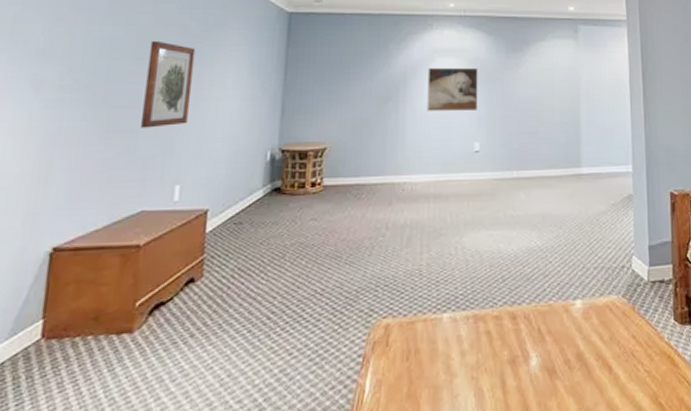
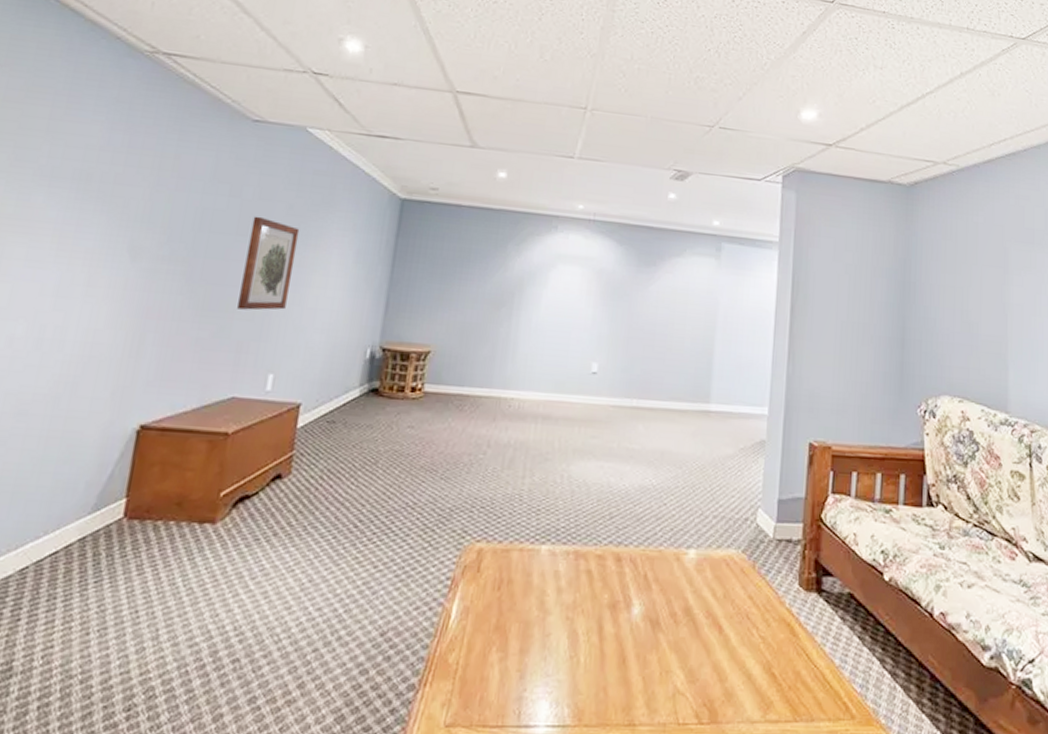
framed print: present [427,67,478,111] -> none [543,274,604,327]

